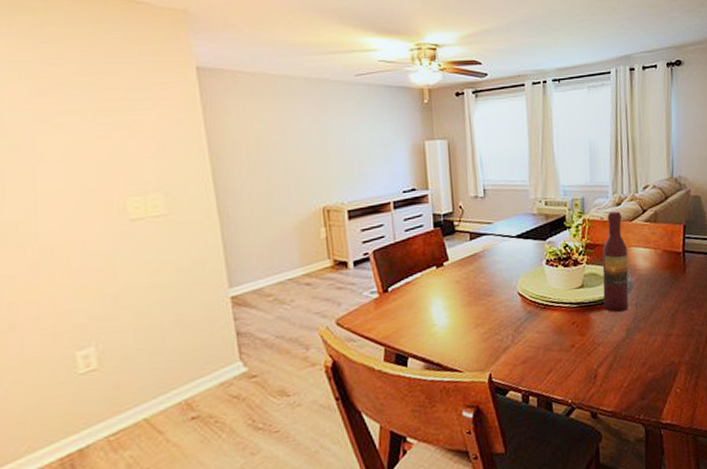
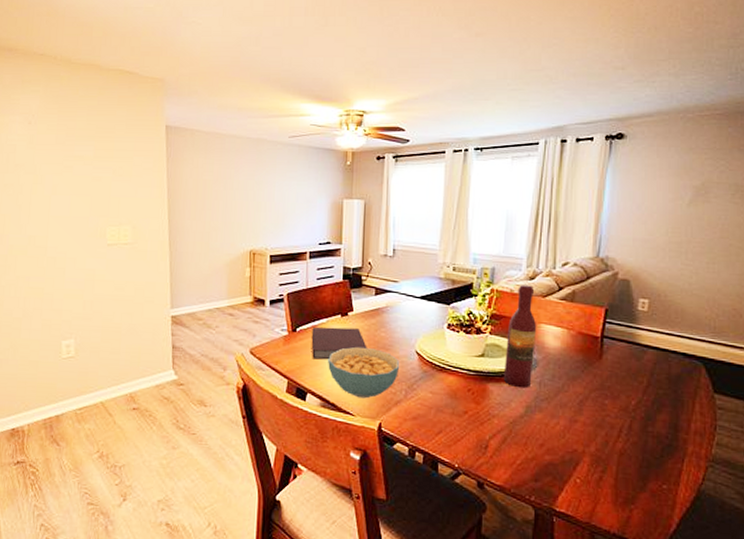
notebook: none [405,278,468,319] -> present [311,327,367,360]
cereal bowl: none [427,297,503,353] -> present [328,346,399,399]

